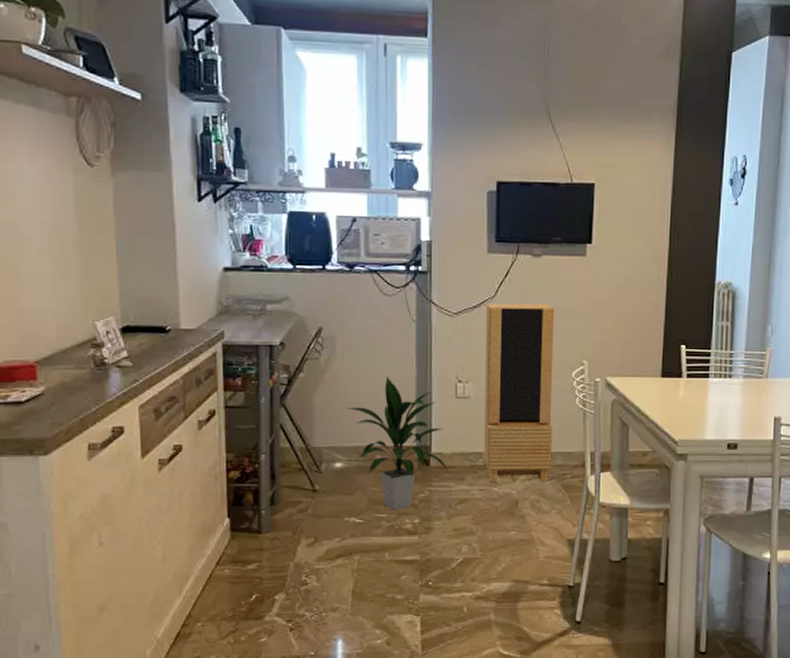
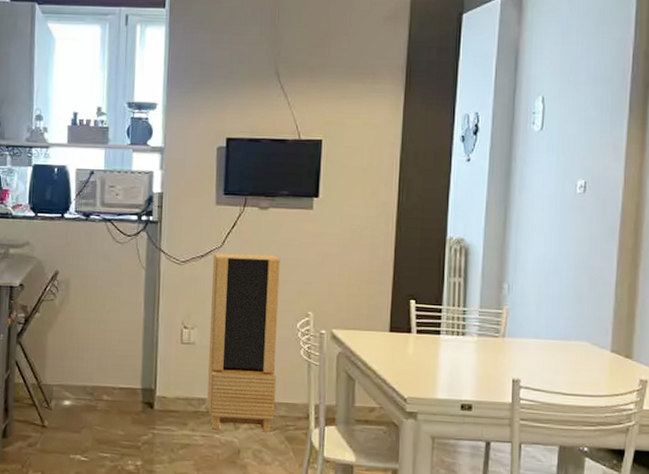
indoor plant: present [345,375,448,510] -> none [76,319,171,451]

